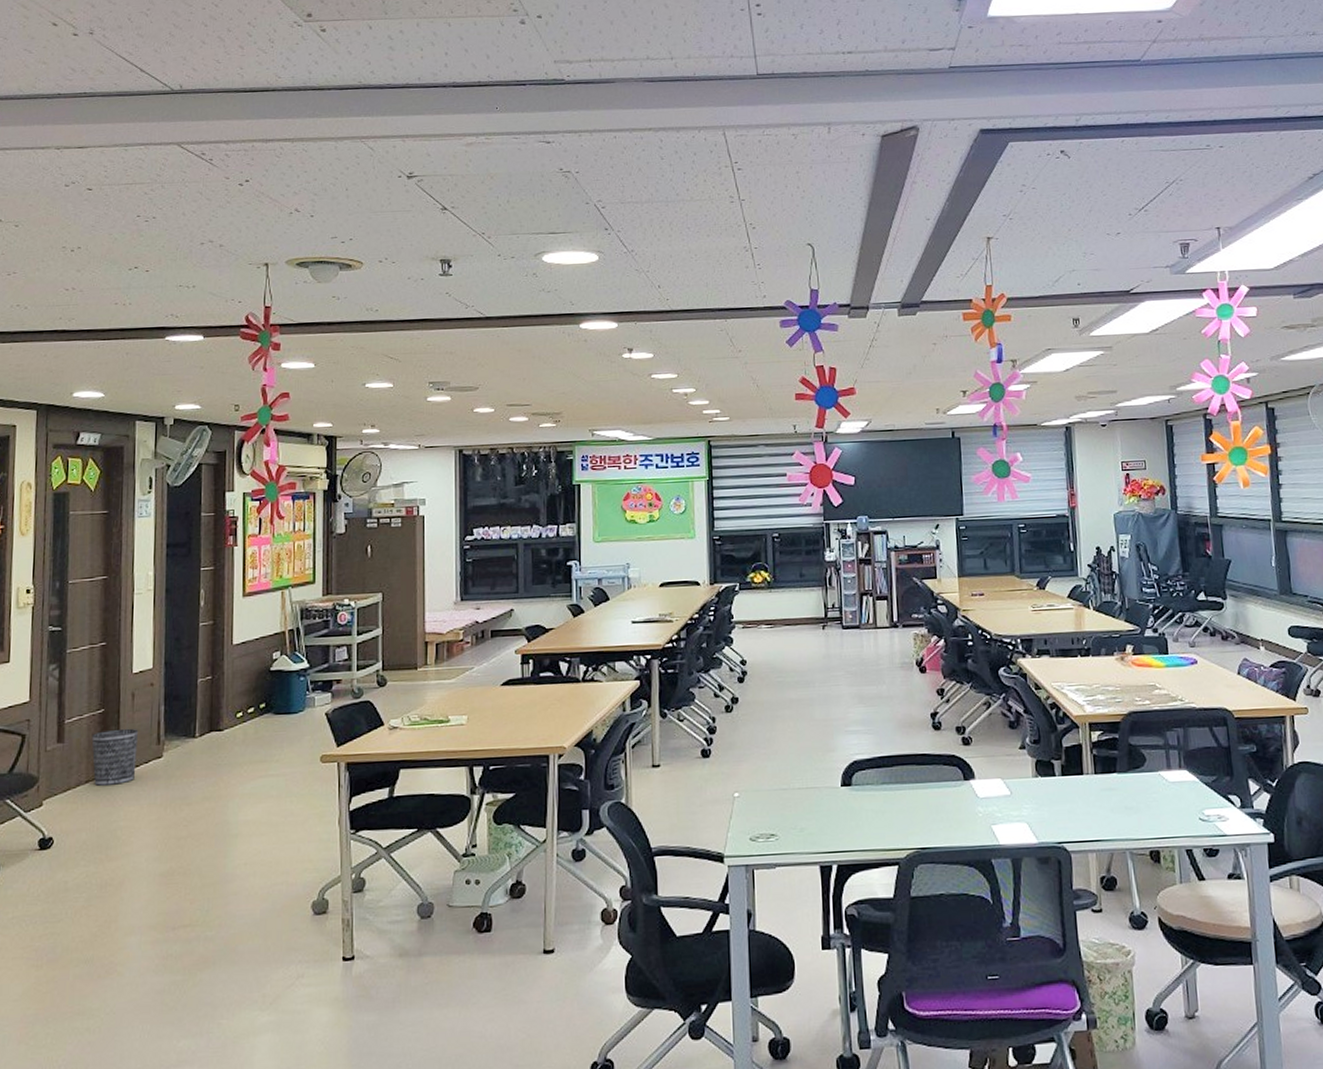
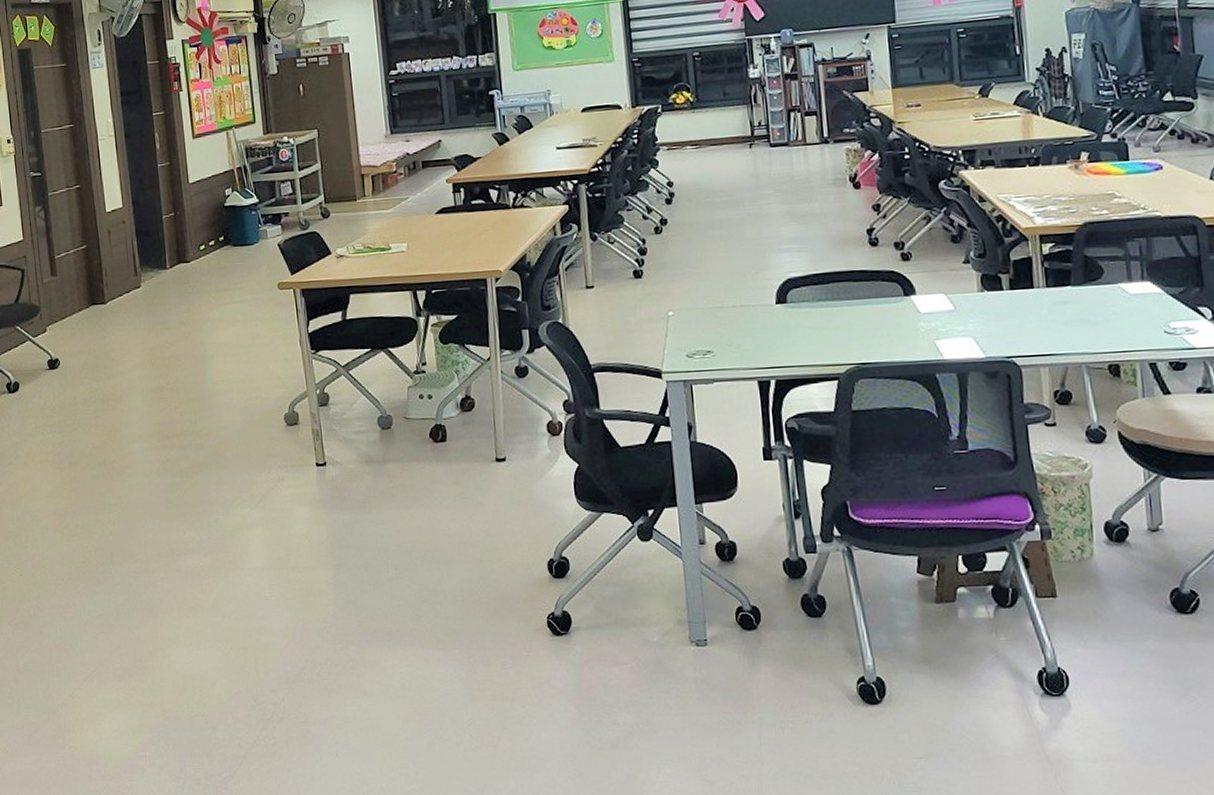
wastebasket: present [91,728,139,786] -> none [79,261,120,313]

